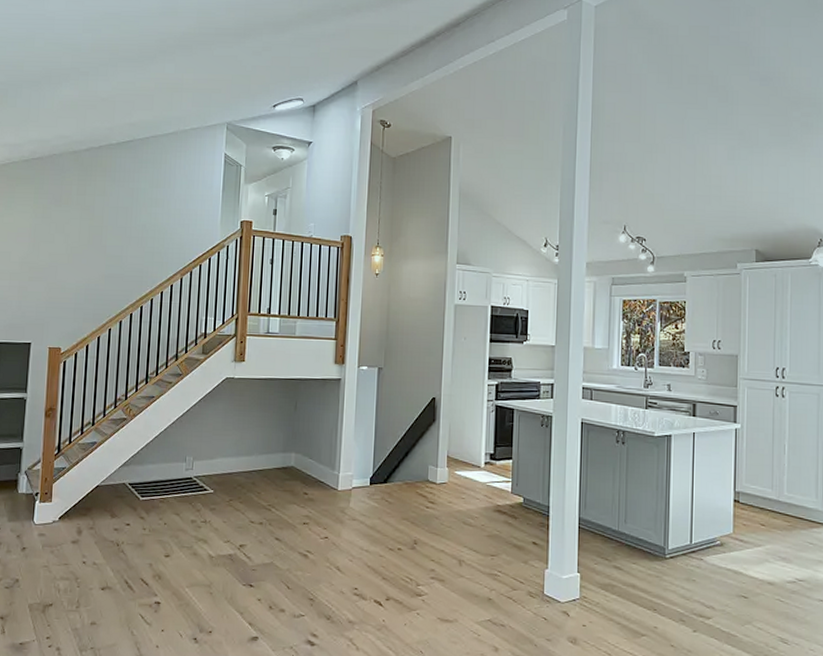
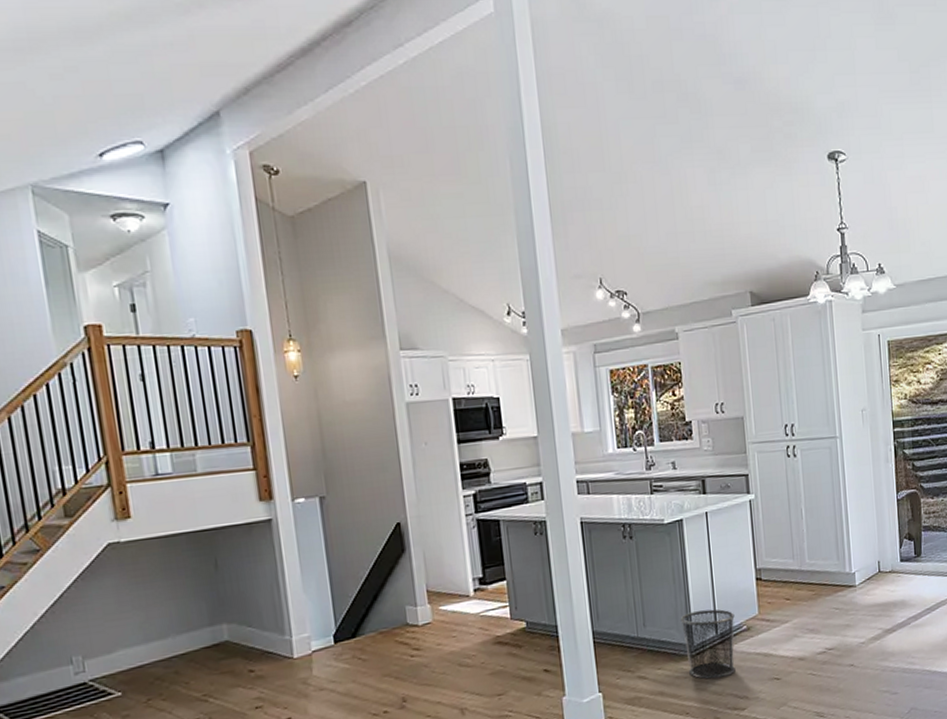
waste bin: none [658,519,710,584] -> present [680,609,735,680]

